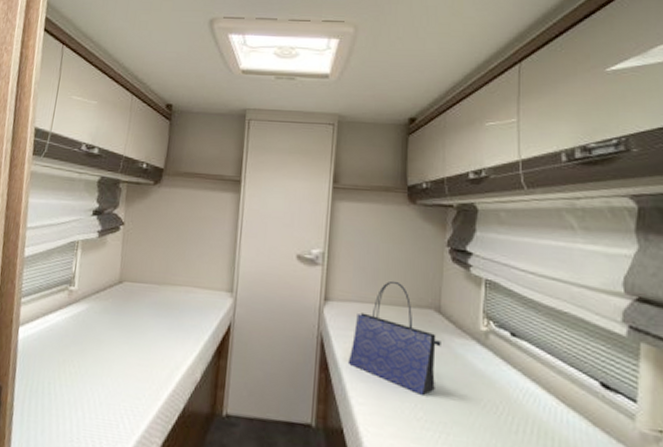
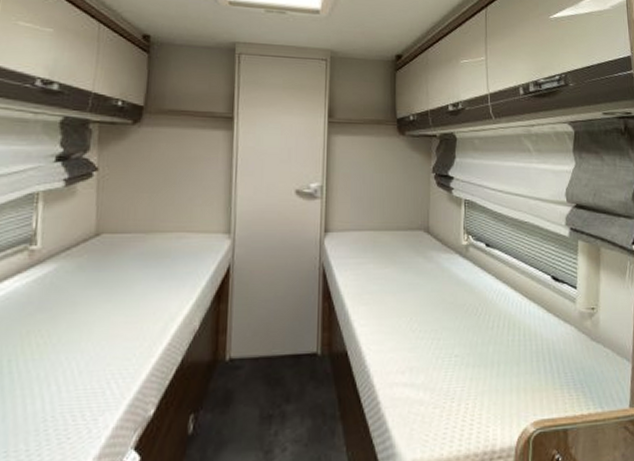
tote bag: present [347,280,441,395] -> none [349,207,431,308]

